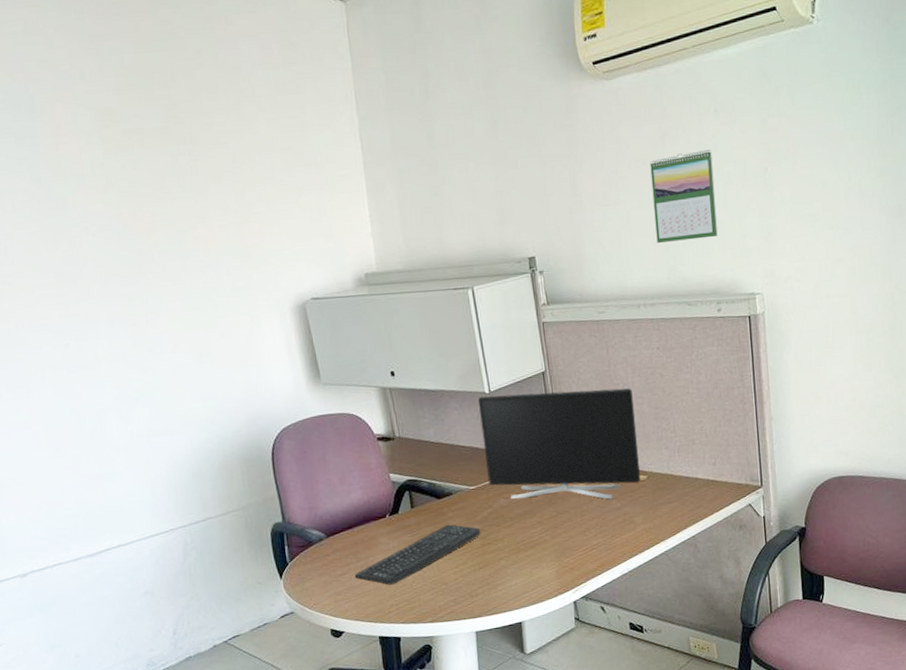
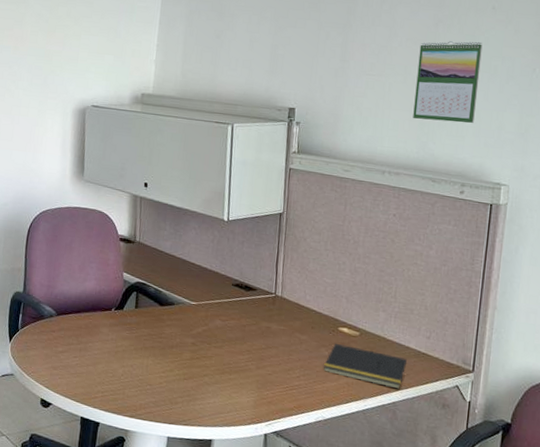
keyboard: present [354,524,480,585] -> none [72,331,192,373]
monitor: present [477,388,641,500] -> none [209,222,361,347]
notepad: none [618,490,698,524] -> present [324,344,407,389]

